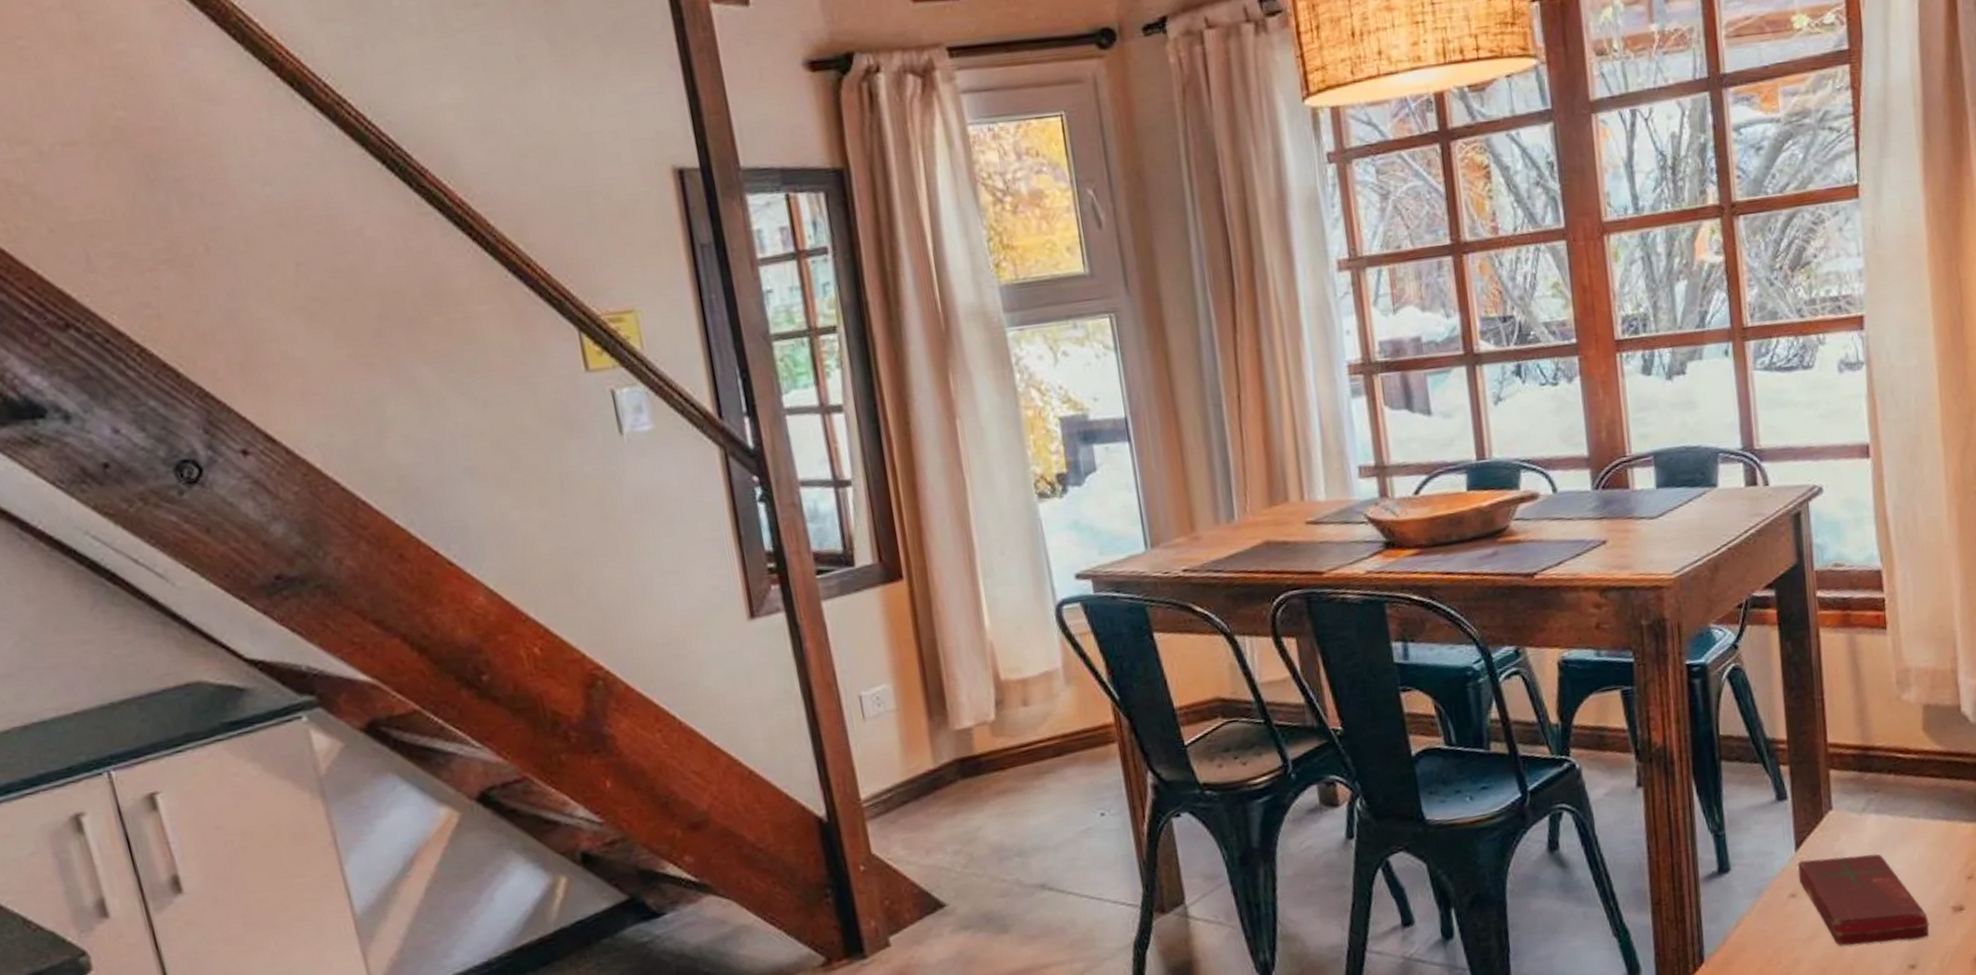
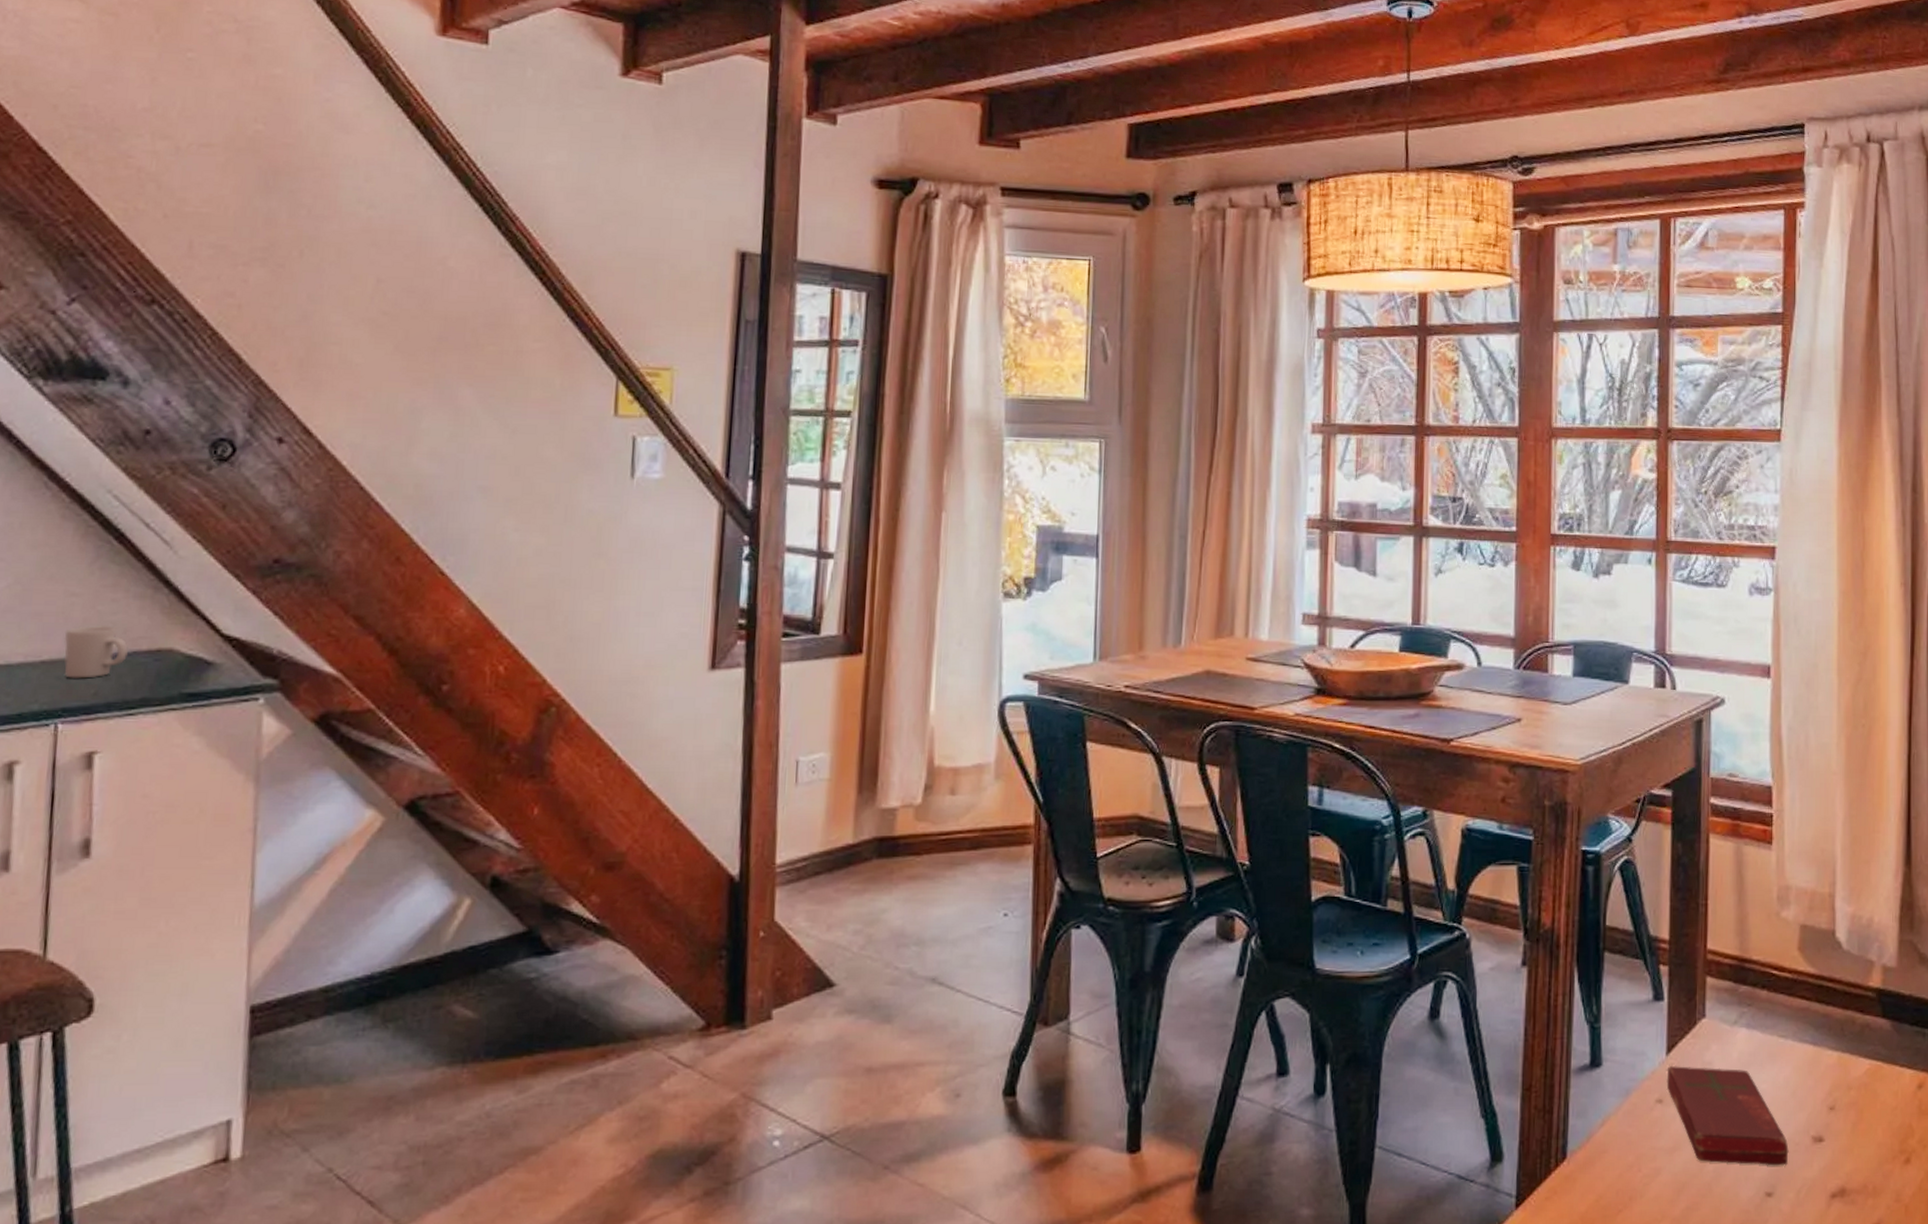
mug: none [88,667,158,726] -> present [64,625,128,679]

